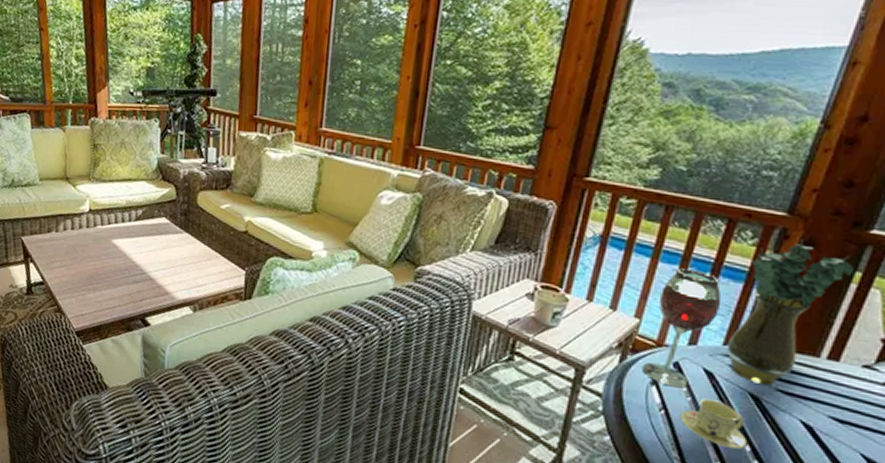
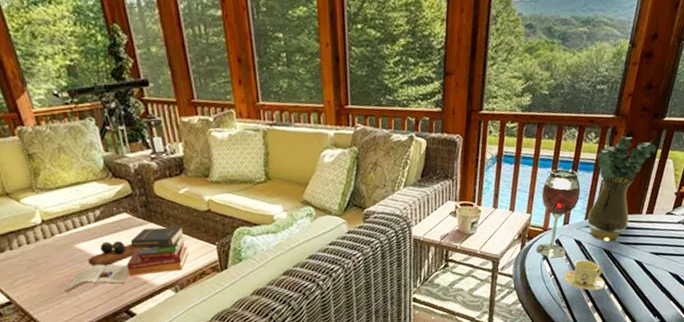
magazine: none [93,263,155,289] -> present [65,264,129,292]
decorative tray: none [119,242,172,268] -> present [87,241,141,266]
books: none [153,238,217,290] -> present [126,226,189,276]

